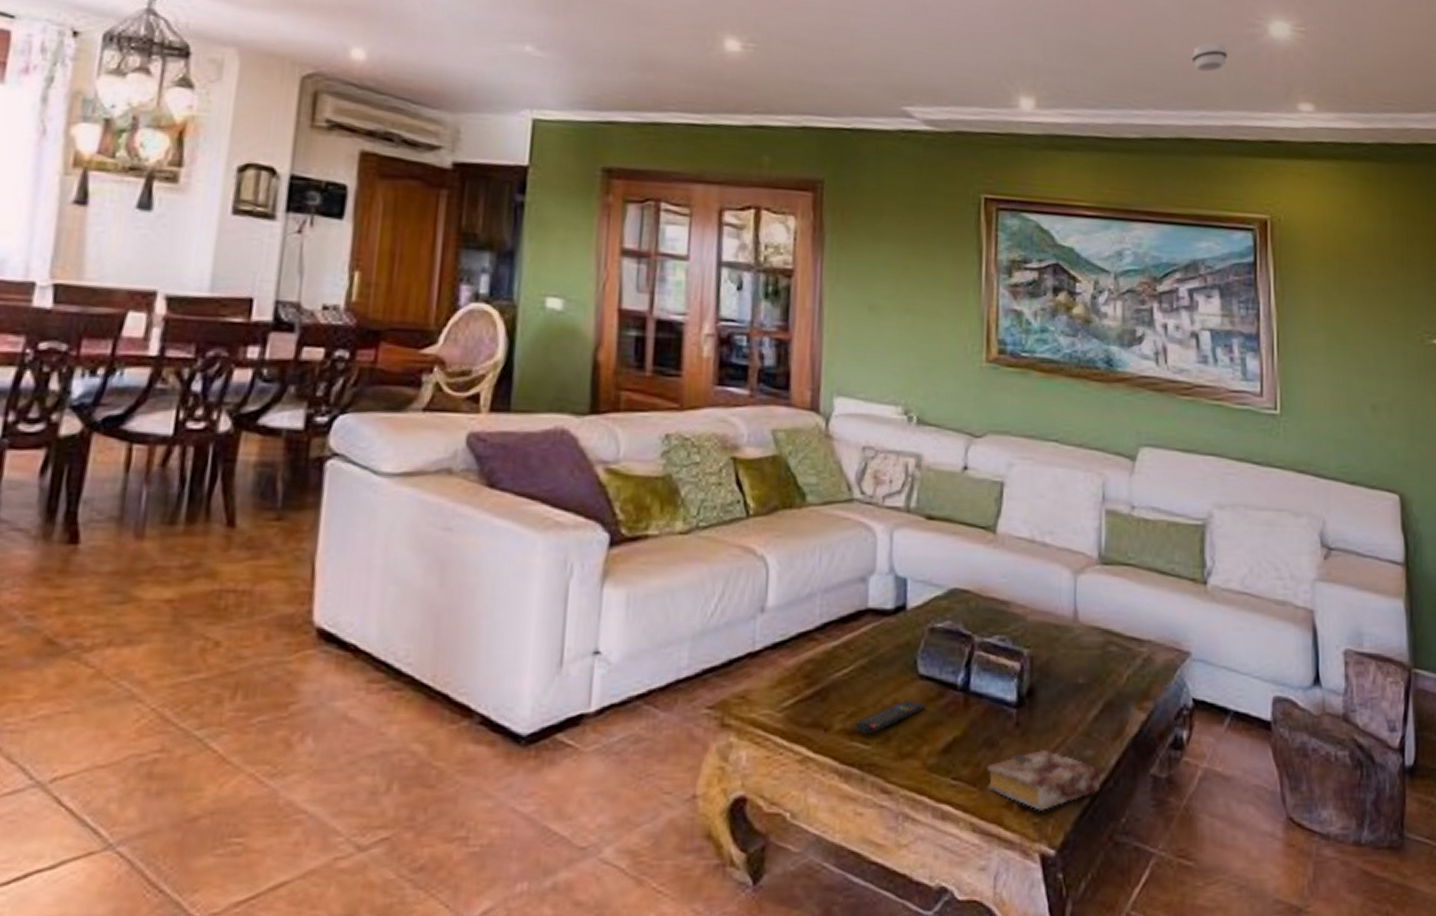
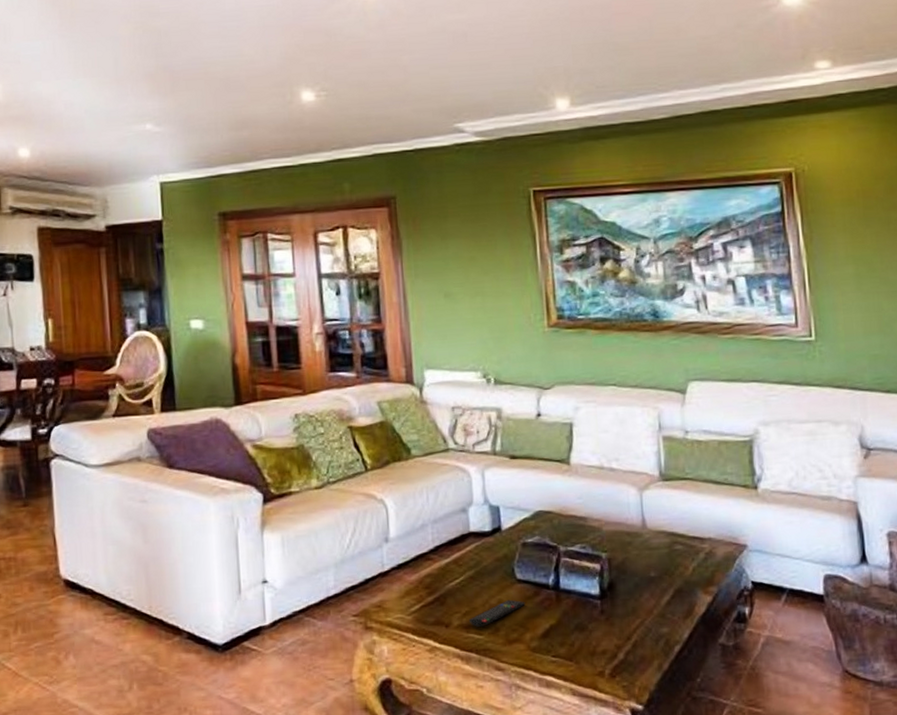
book: present [987,749,1100,811] -> none [580,629,676,676]
smoke detector: present [1191,42,1229,72] -> none [709,20,745,49]

